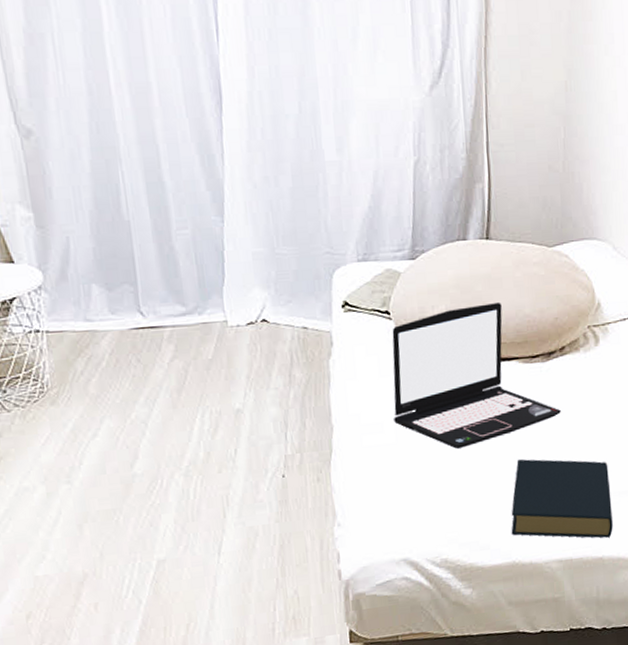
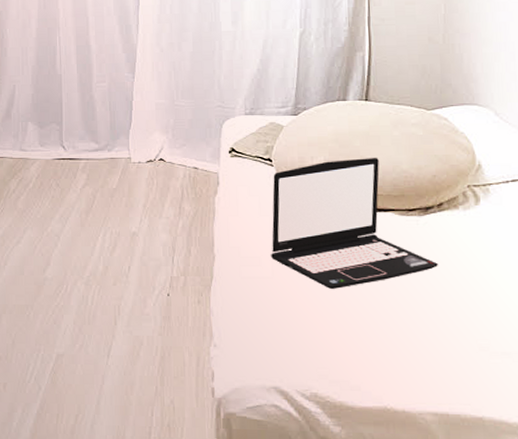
hardback book: present [511,459,613,538] -> none [383,306,495,398]

